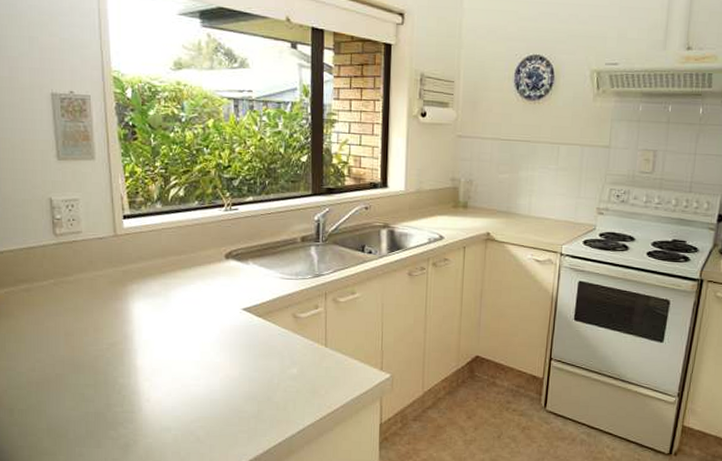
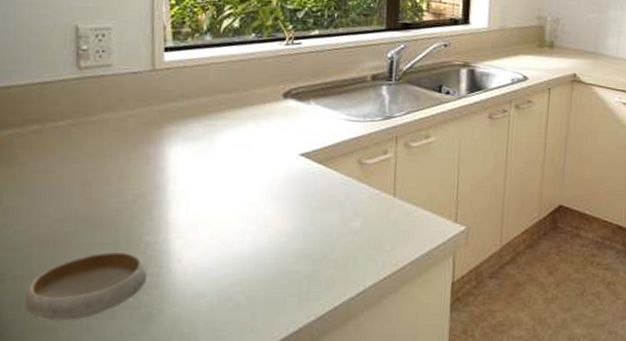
bowl: none [30,391,123,448] -> present [25,251,148,321]

